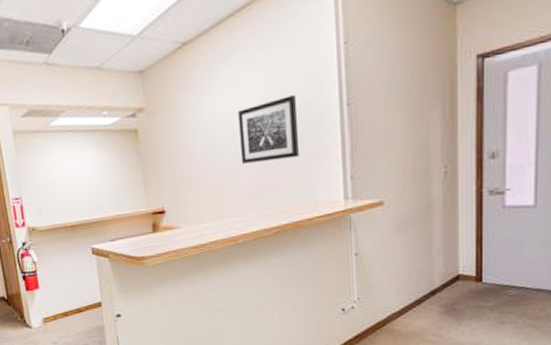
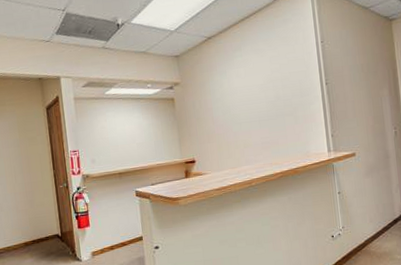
wall art: present [238,95,299,164] -> none [249,76,294,125]

